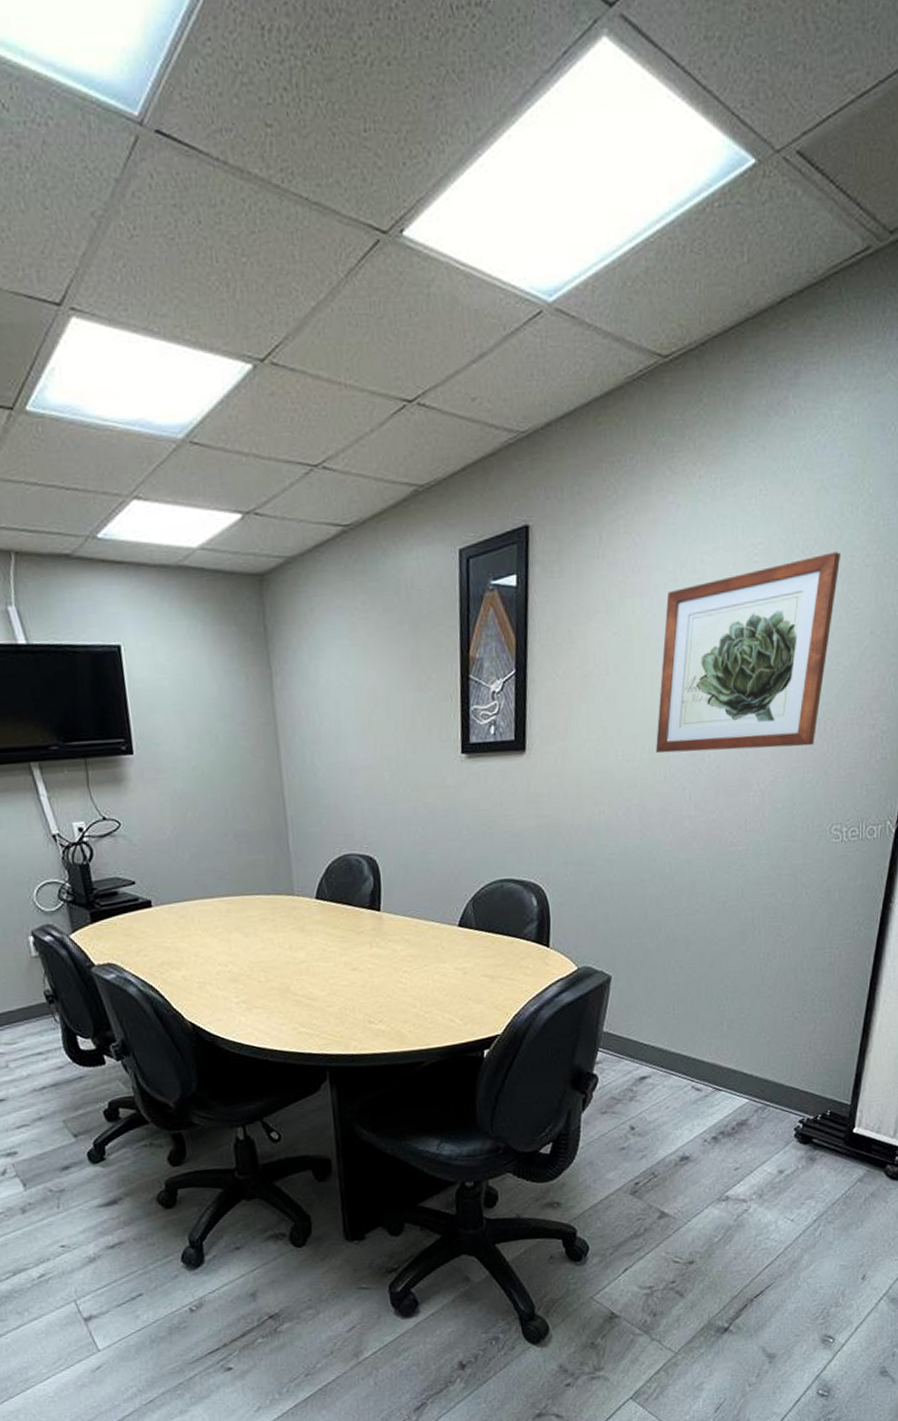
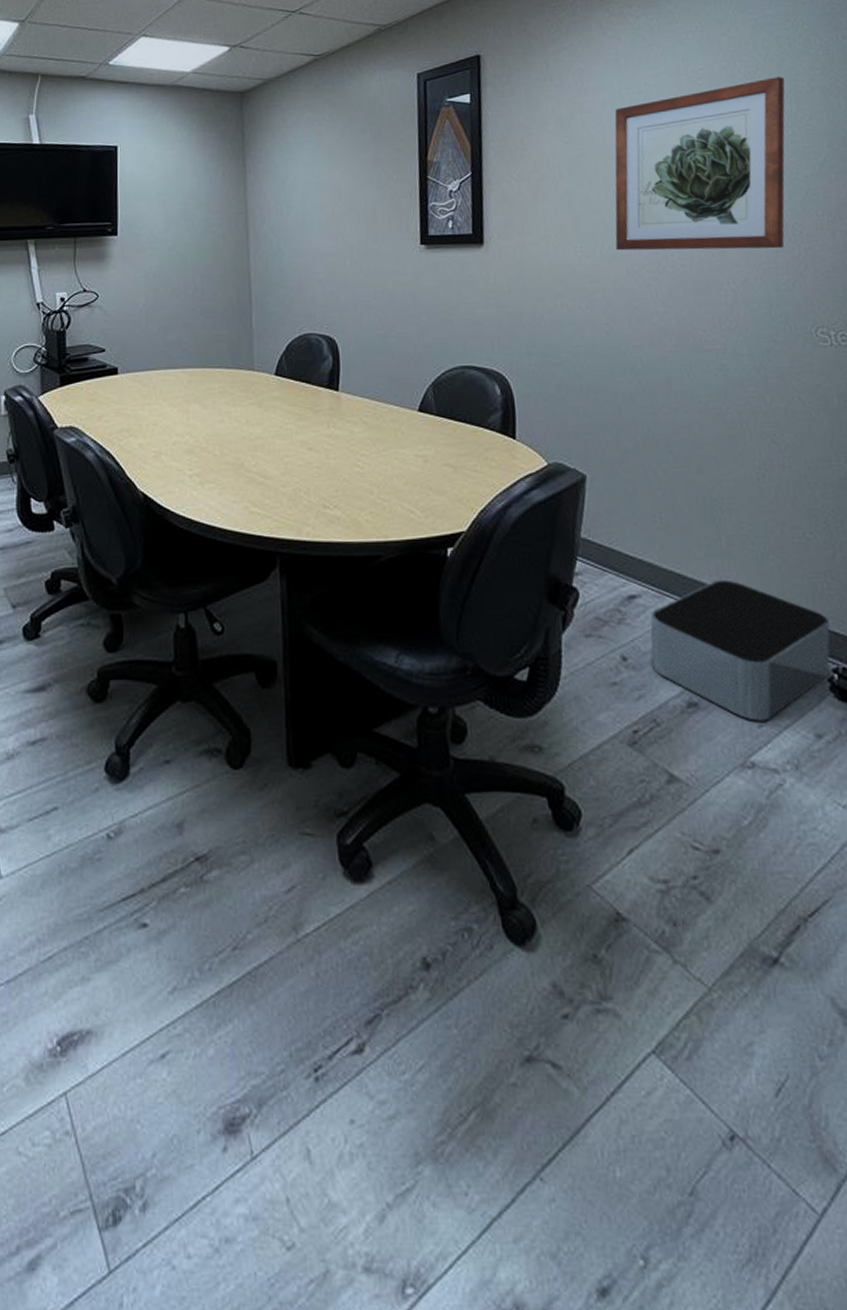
storage bin: none [654,1056,802,1166] -> present [650,579,830,721]

